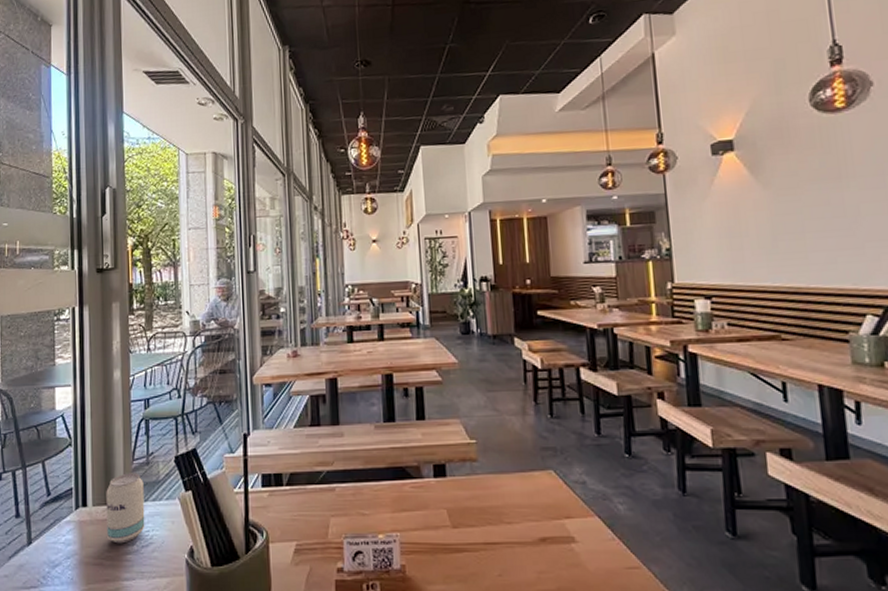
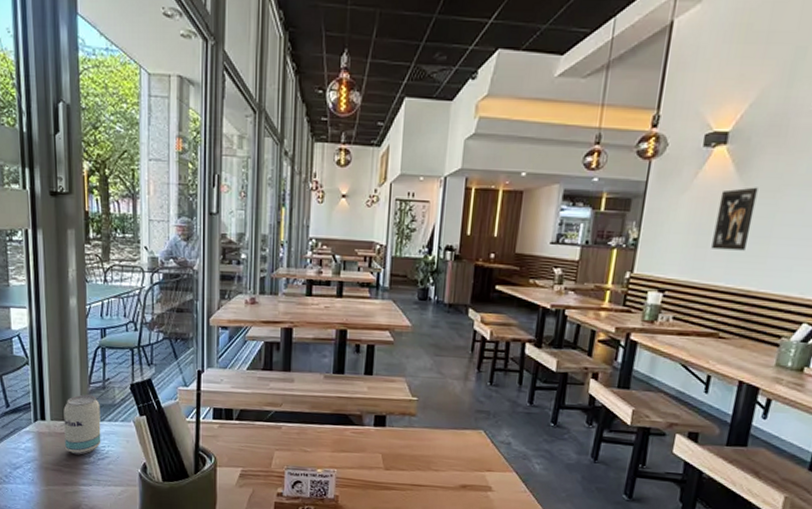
wall art: none [741,186,782,250] -> present [711,187,758,251]

